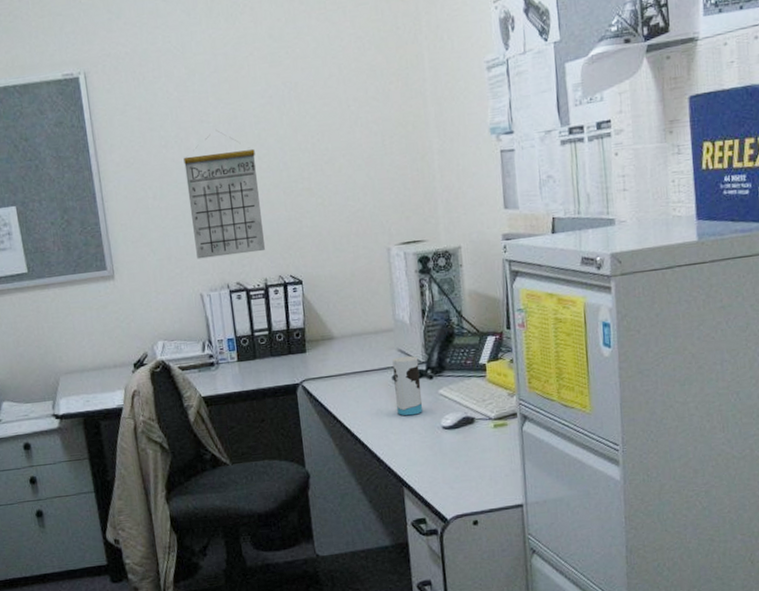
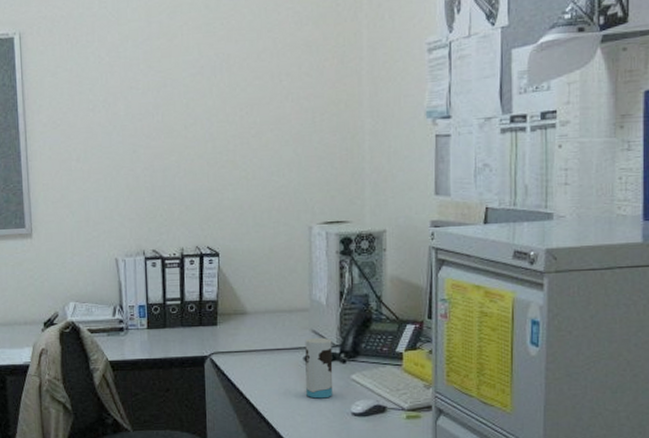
calendar: present [183,130,266,259] -> none [110,97,185,224]

